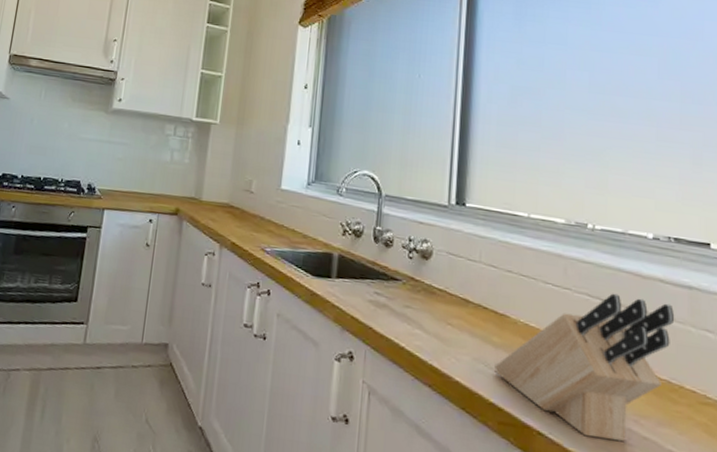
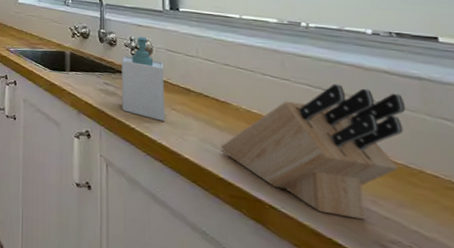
soap bottle: none [392,236,444,339] -> present [122,36,166,122]

